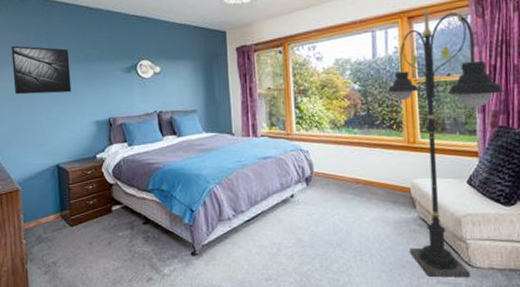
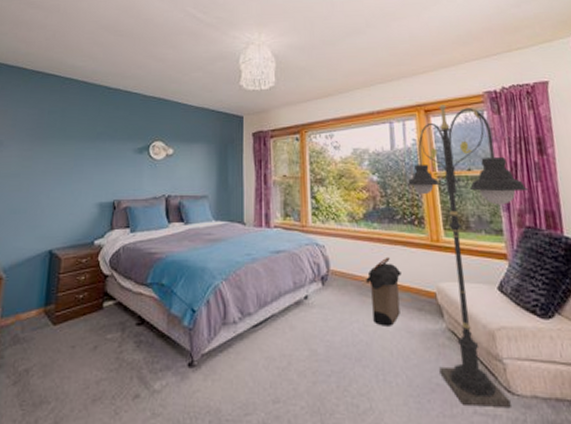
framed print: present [11,45,72,95] -> none [18,121,82,172]
laundry hamper: none [346,158,379,217] -> present [366,256,401,326]

